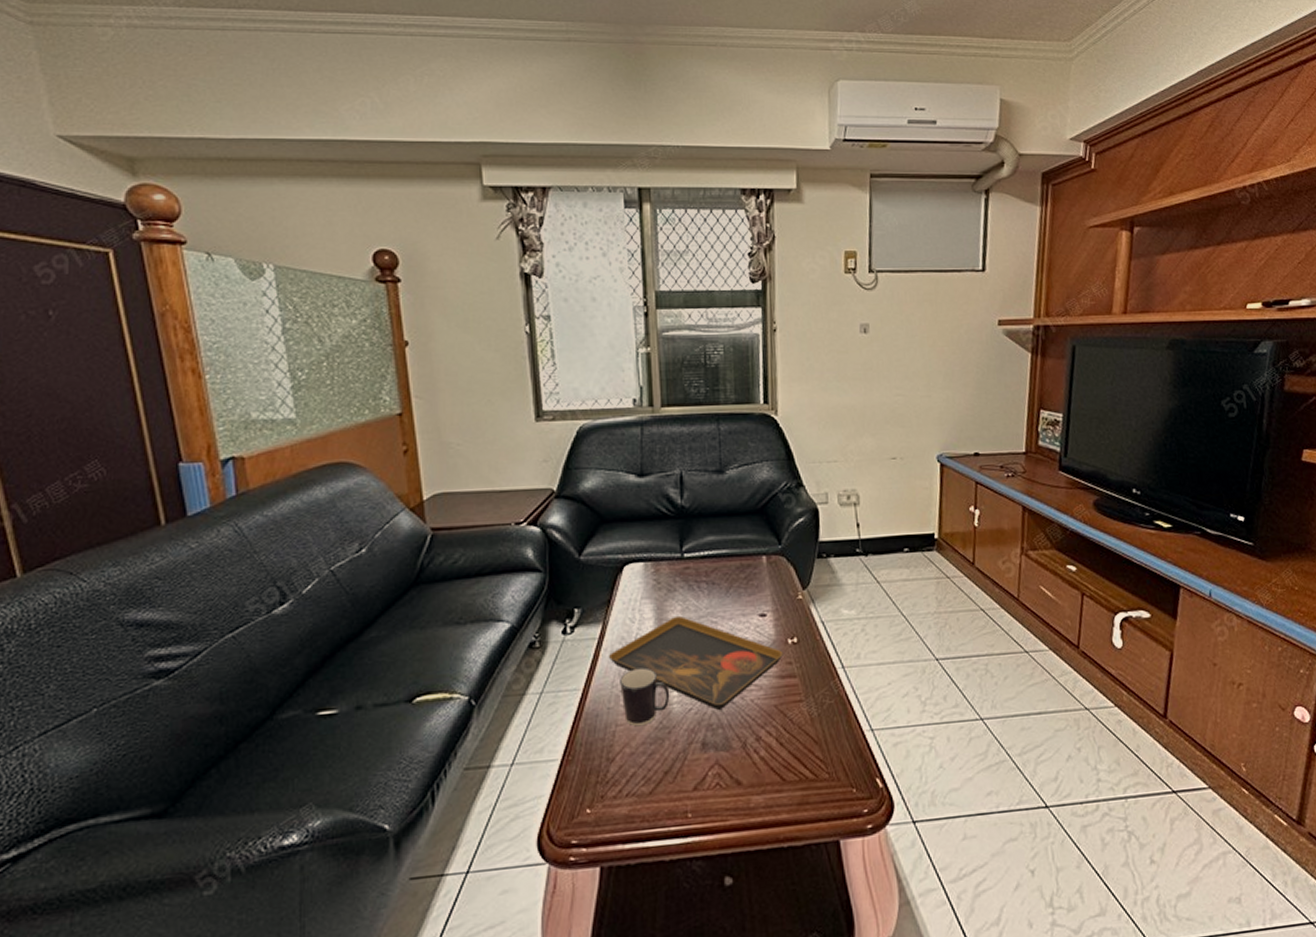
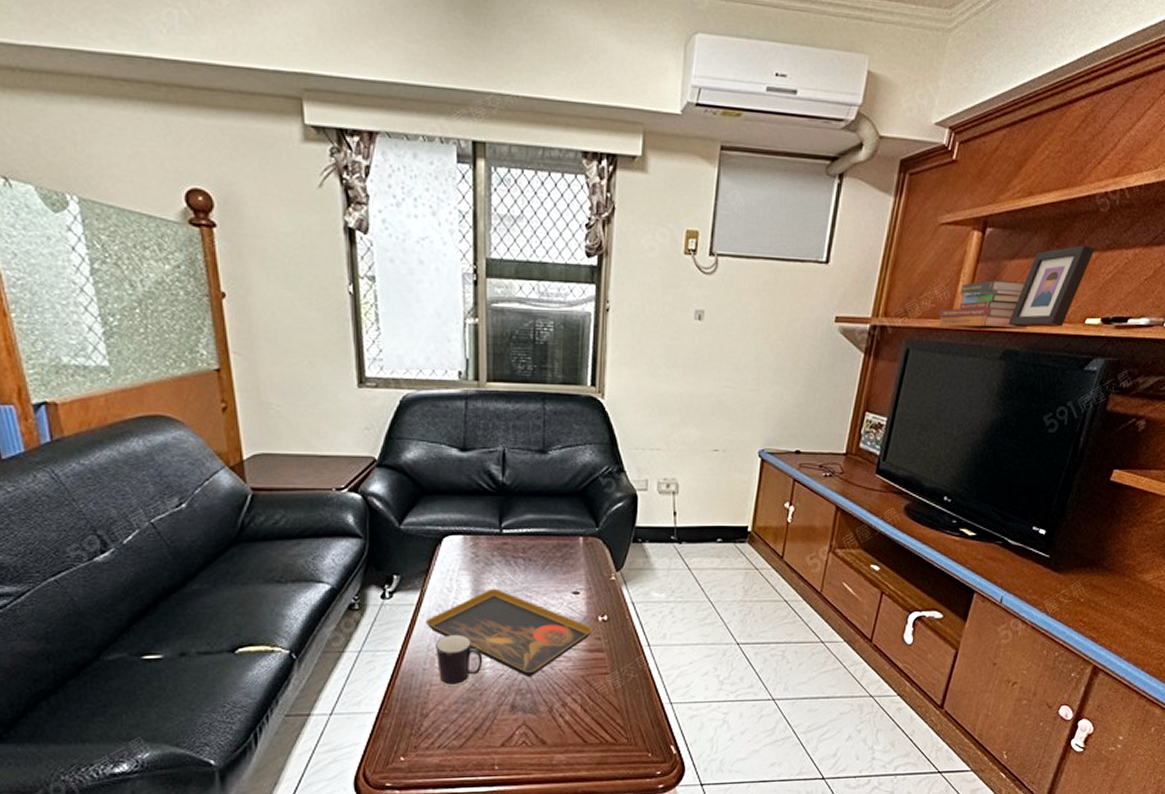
books: none [1100,274,1191,323] -> present [938,280,1028,330]
picture frame: none [1169,236,1244,317] -> present [1008,245,1095,328]

